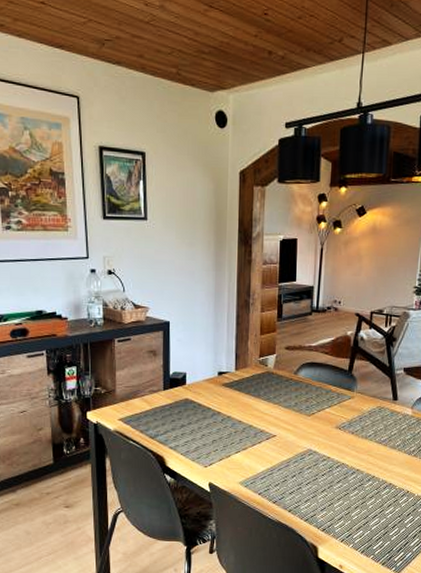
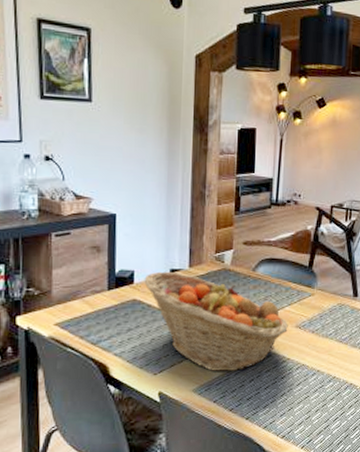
fruit basket: none [195,373,328,467] -> present [144,271,288,371]

